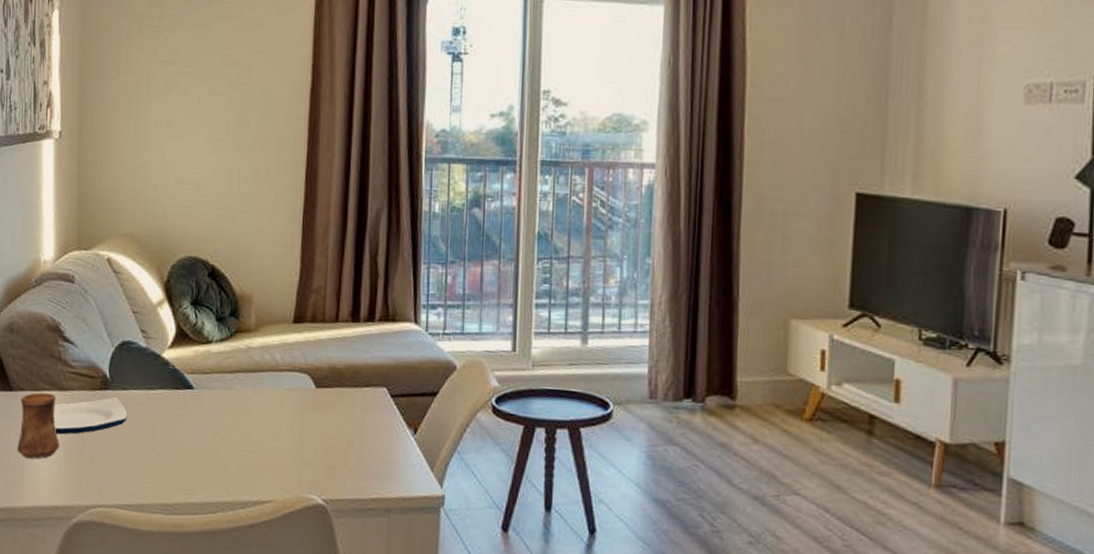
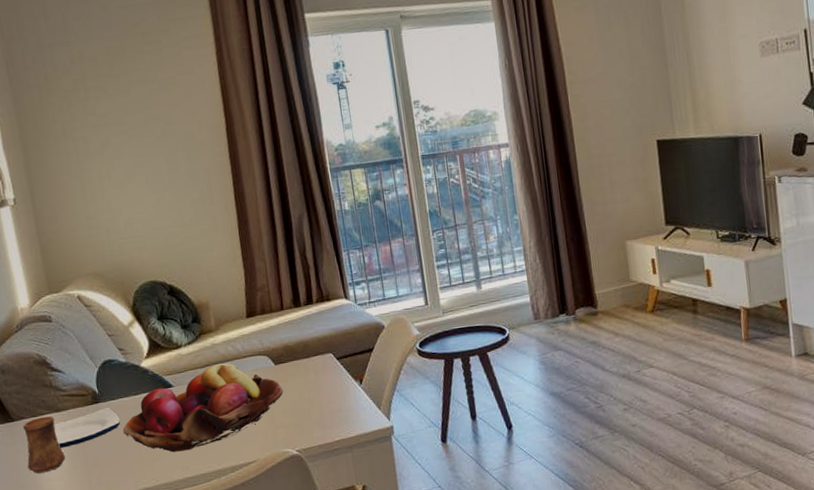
fruit basket: none [127,372,321,470] -> present [122,363,284,453]

